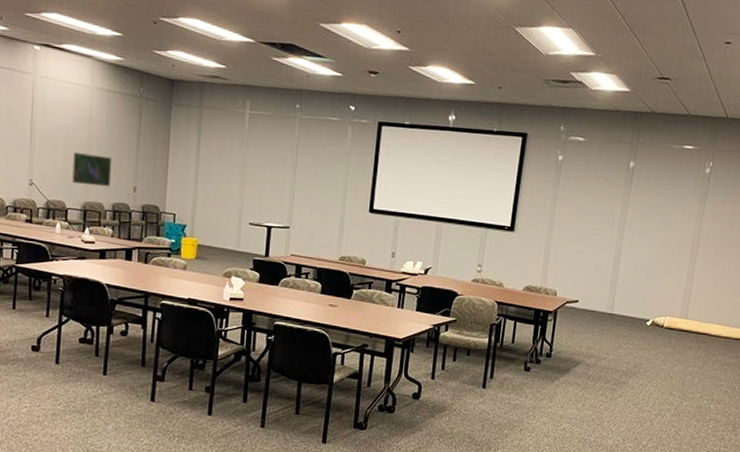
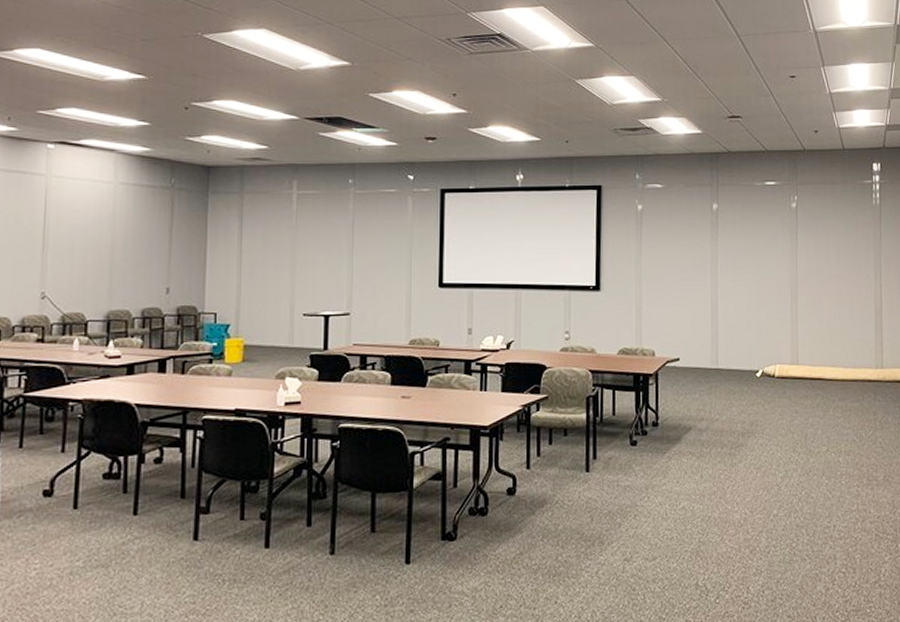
map: present [72,153,112,187] -> none [93,256,140,292]

